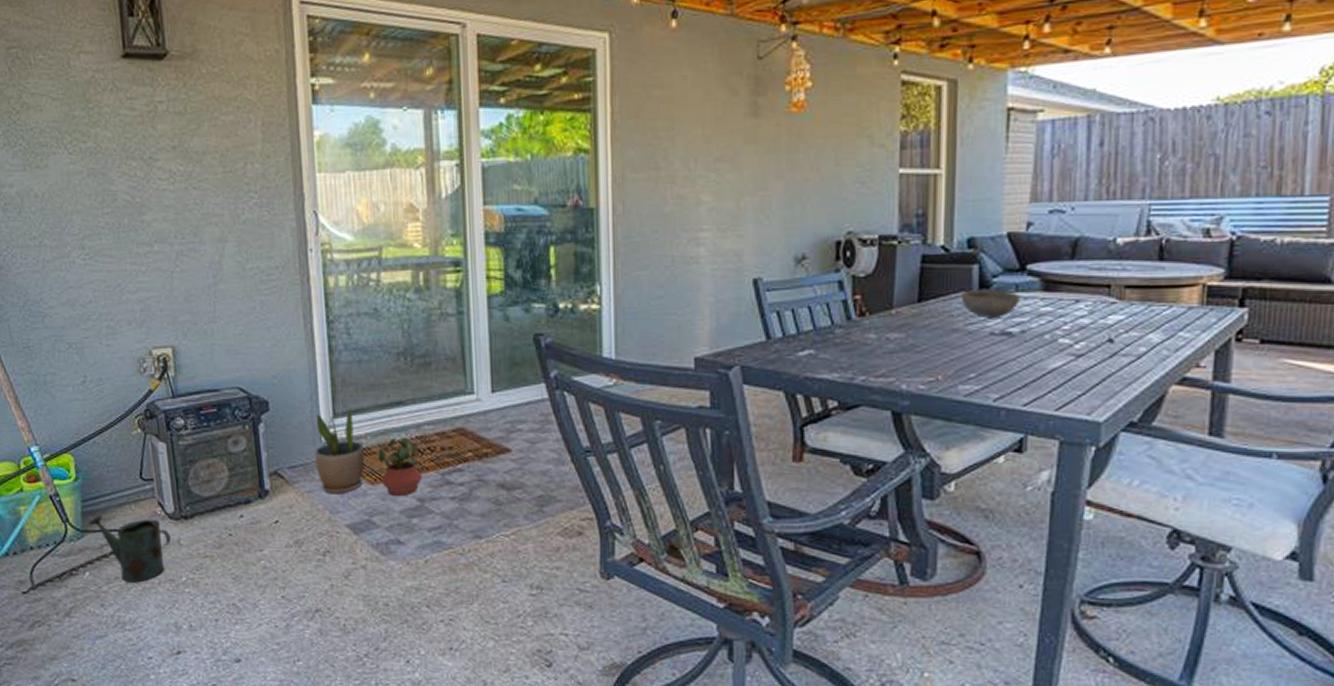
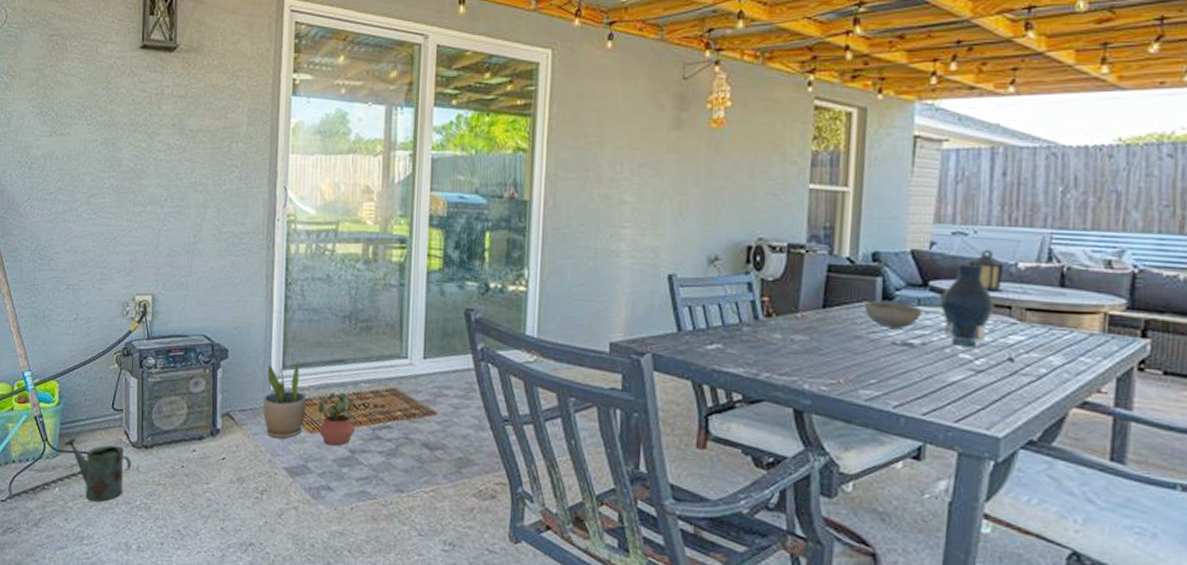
vase: none [1039,243,1094,330] -> present [941,263,995,347]
lantern: none [1067,226,1103,271] -> present [969,249,1005,292]

